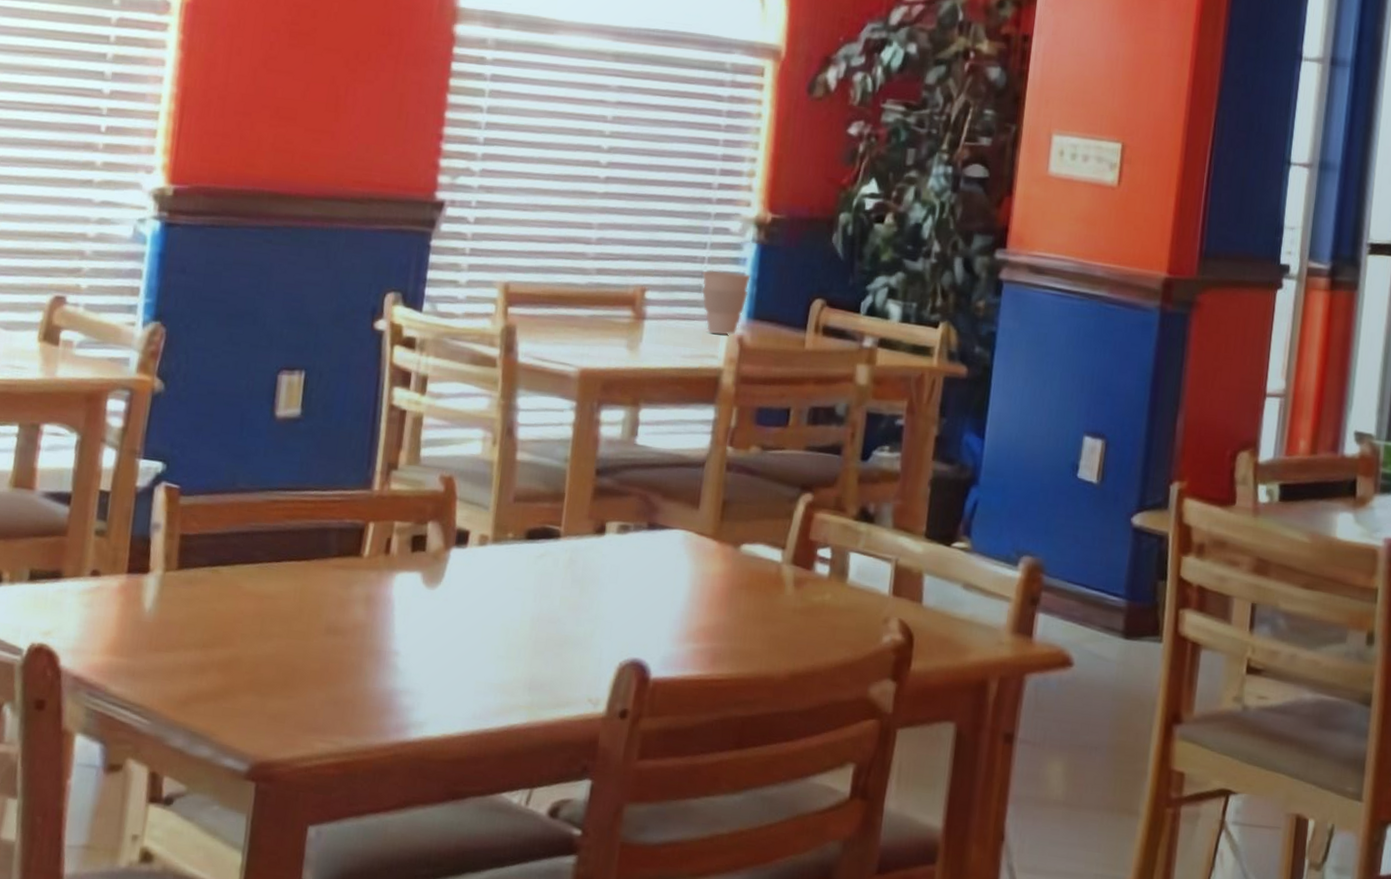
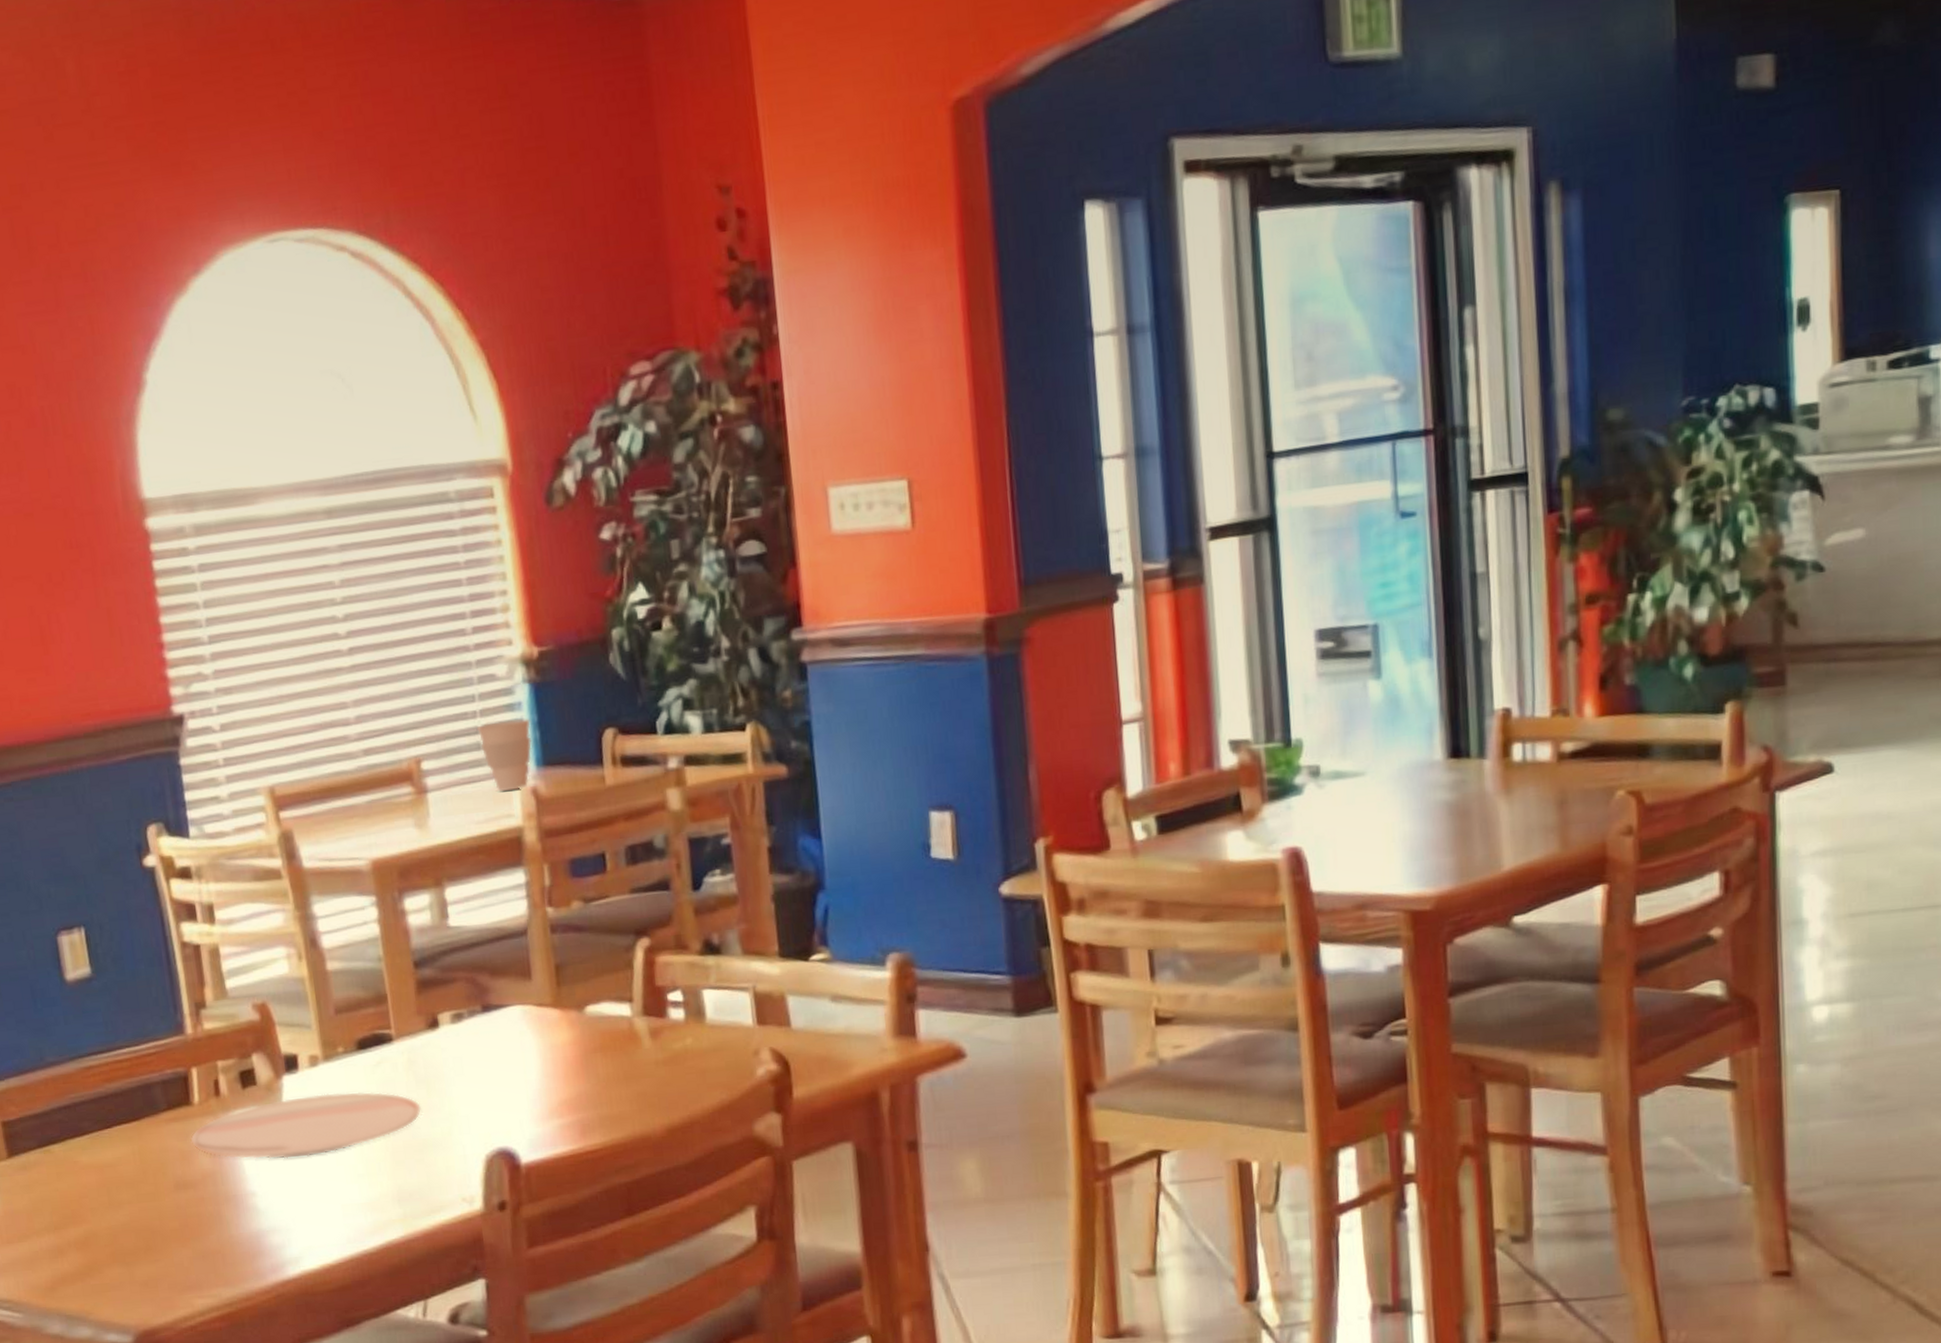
plate: none [351,570,571,630] -> present [190,1092,421,1159]

